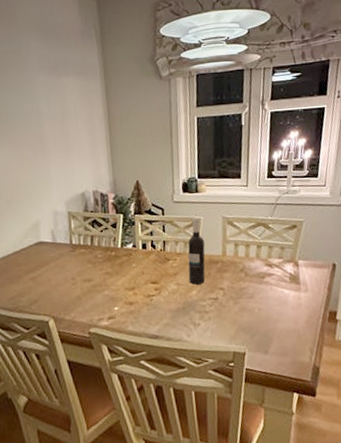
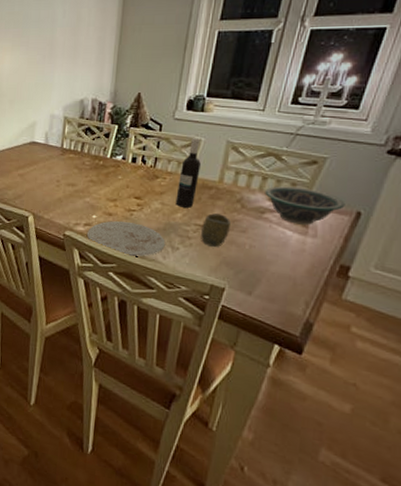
plate: none [111,307,187,342] -> present [86,221,166,257]
cup: none [216,285,240,317] -> present [201,213,230,247]
bowl: none [261,250,323,283] -> present [265,186,345,225]

